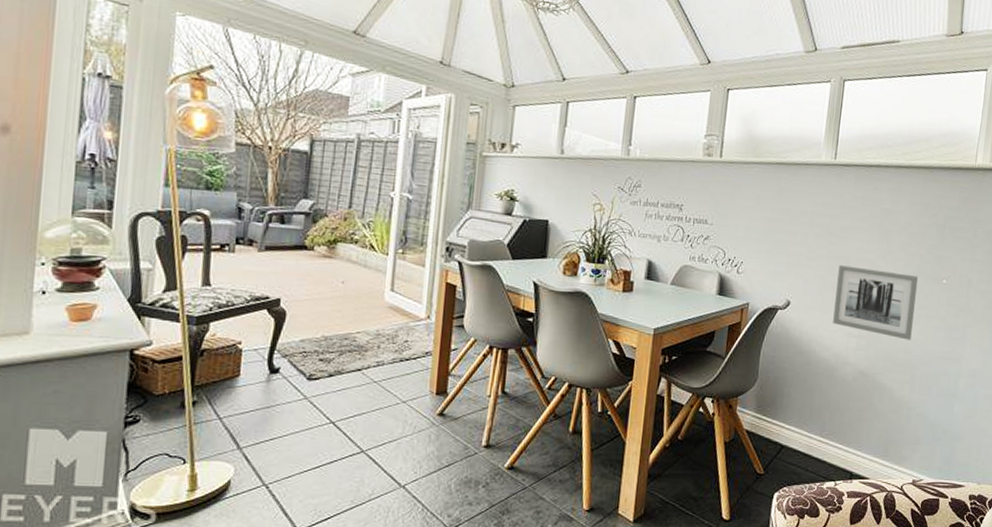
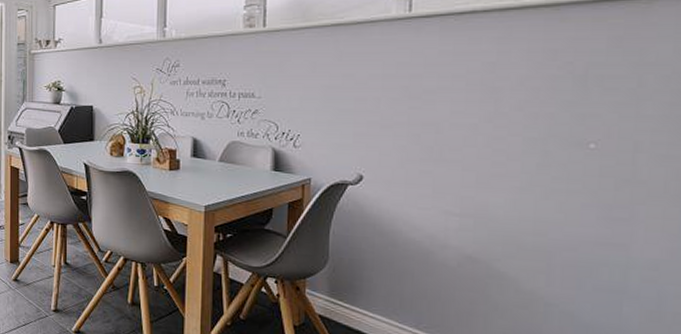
wall art: present [833,265,918,340] -> none [423,132,547,220]

